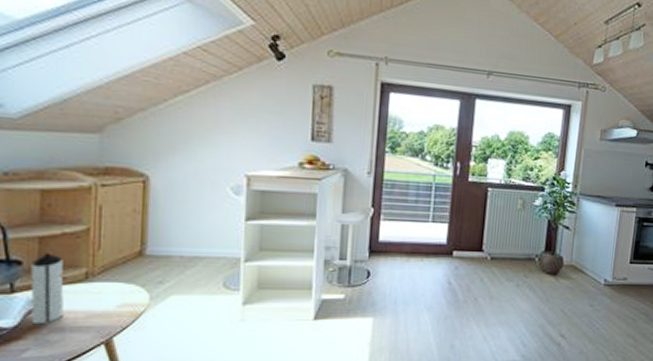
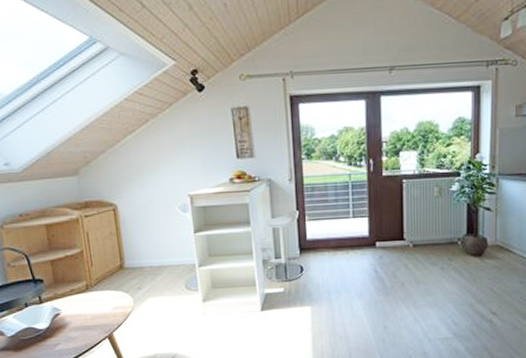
water bottle: present [31,253,64,325] -> none [49,272,77,326]

